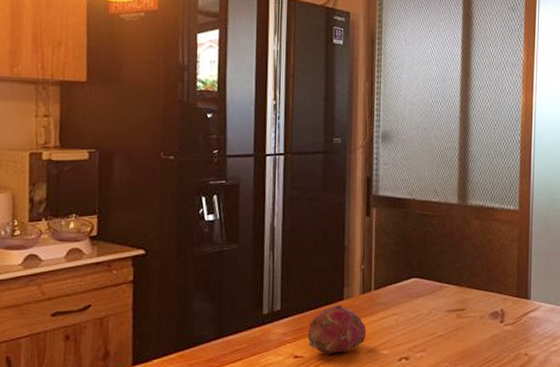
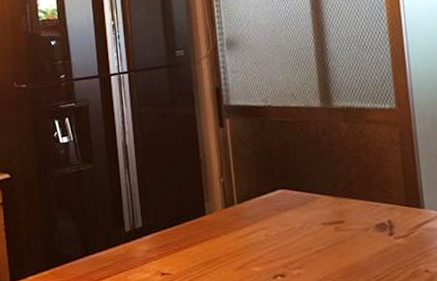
fruit: present [308,306,366,354] -> none [172,221,234,271]

